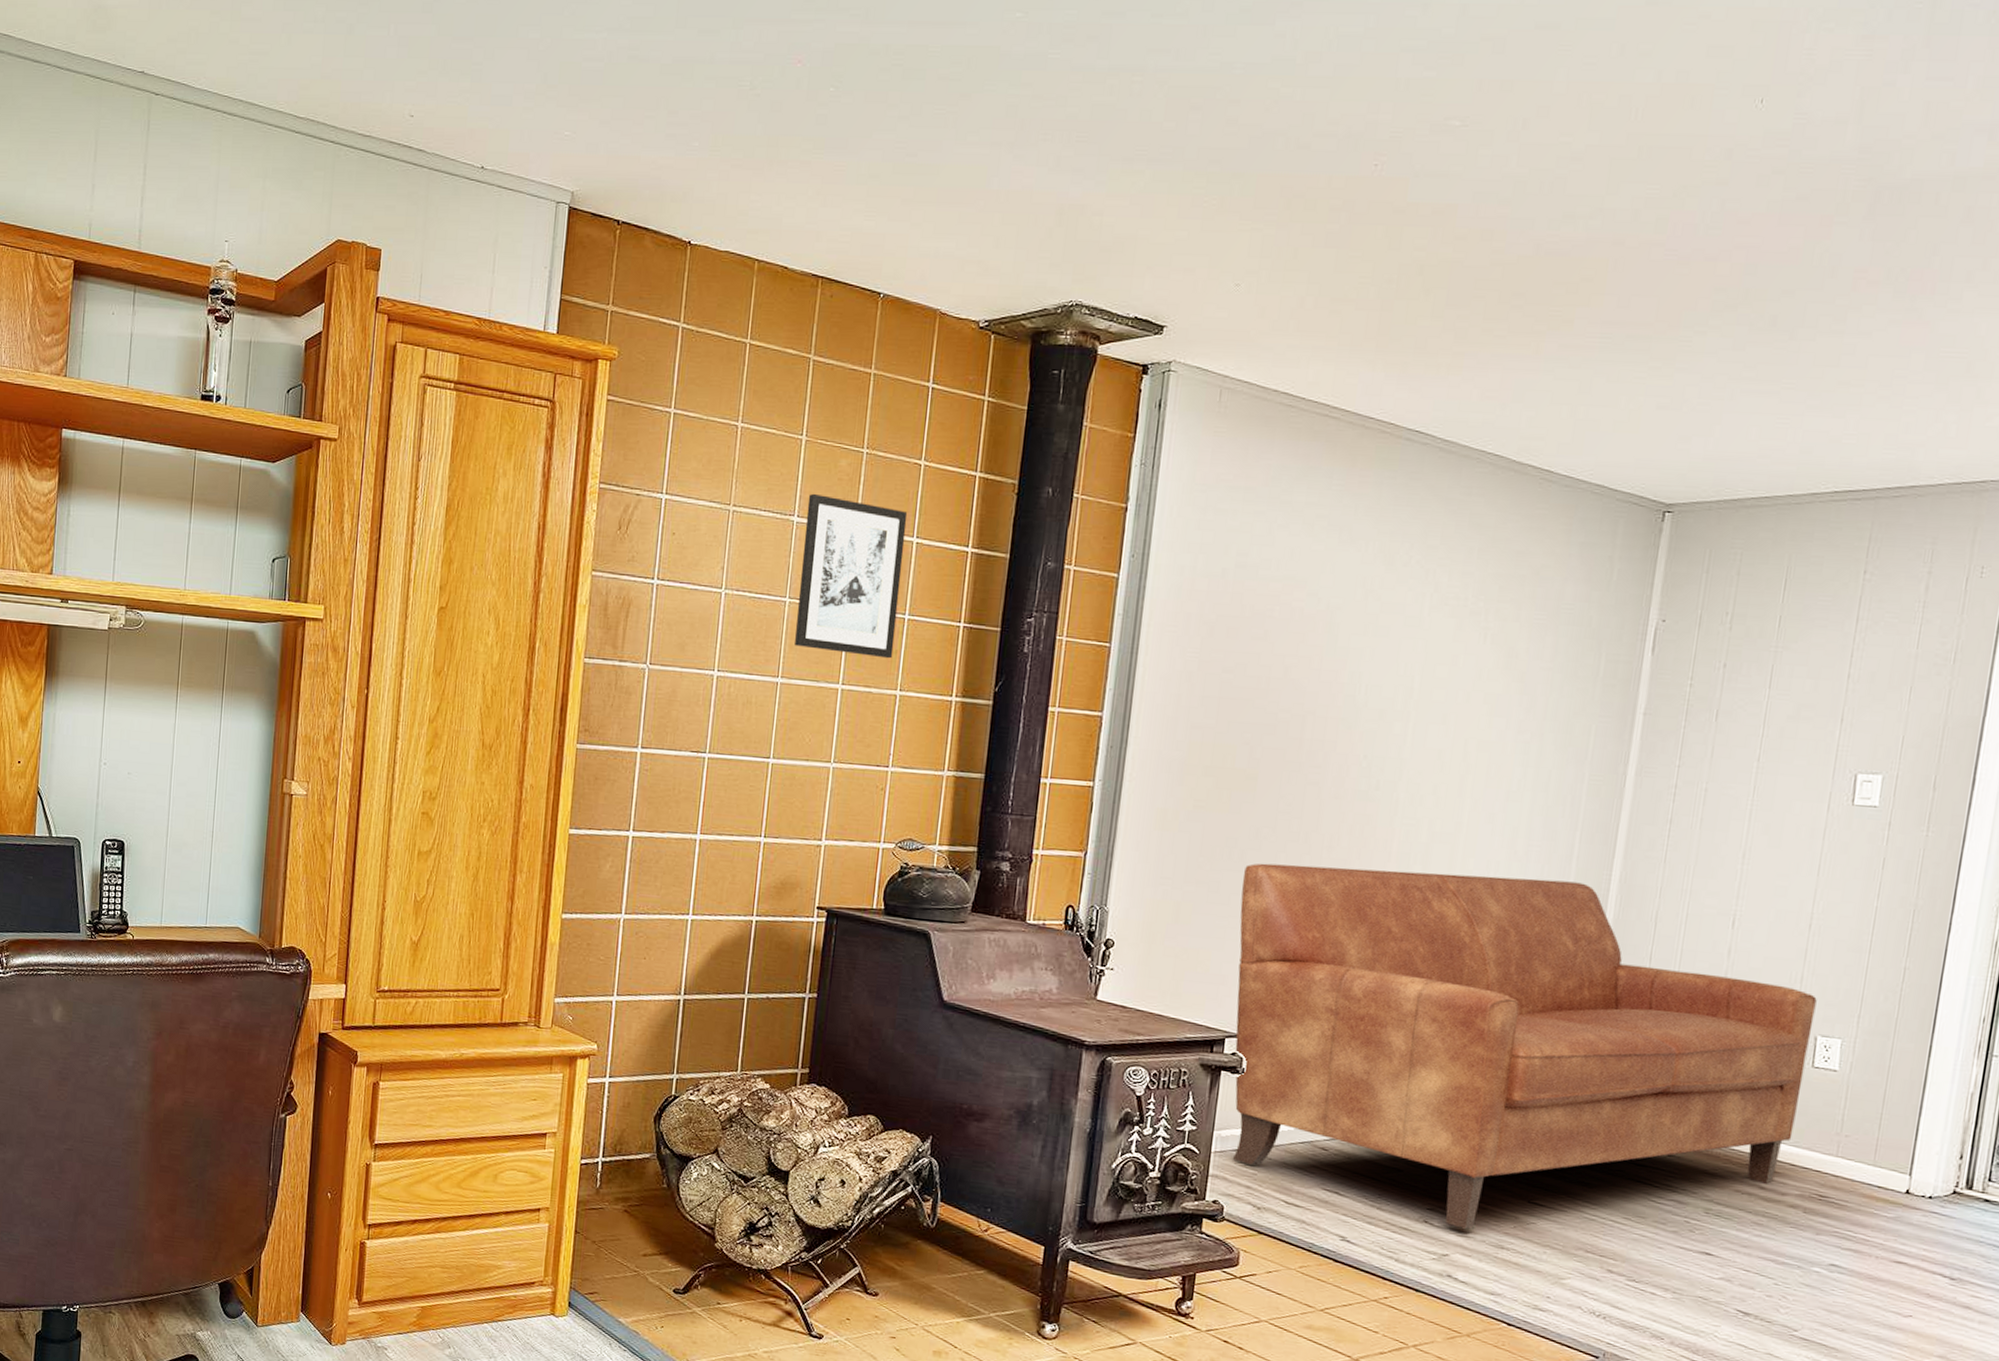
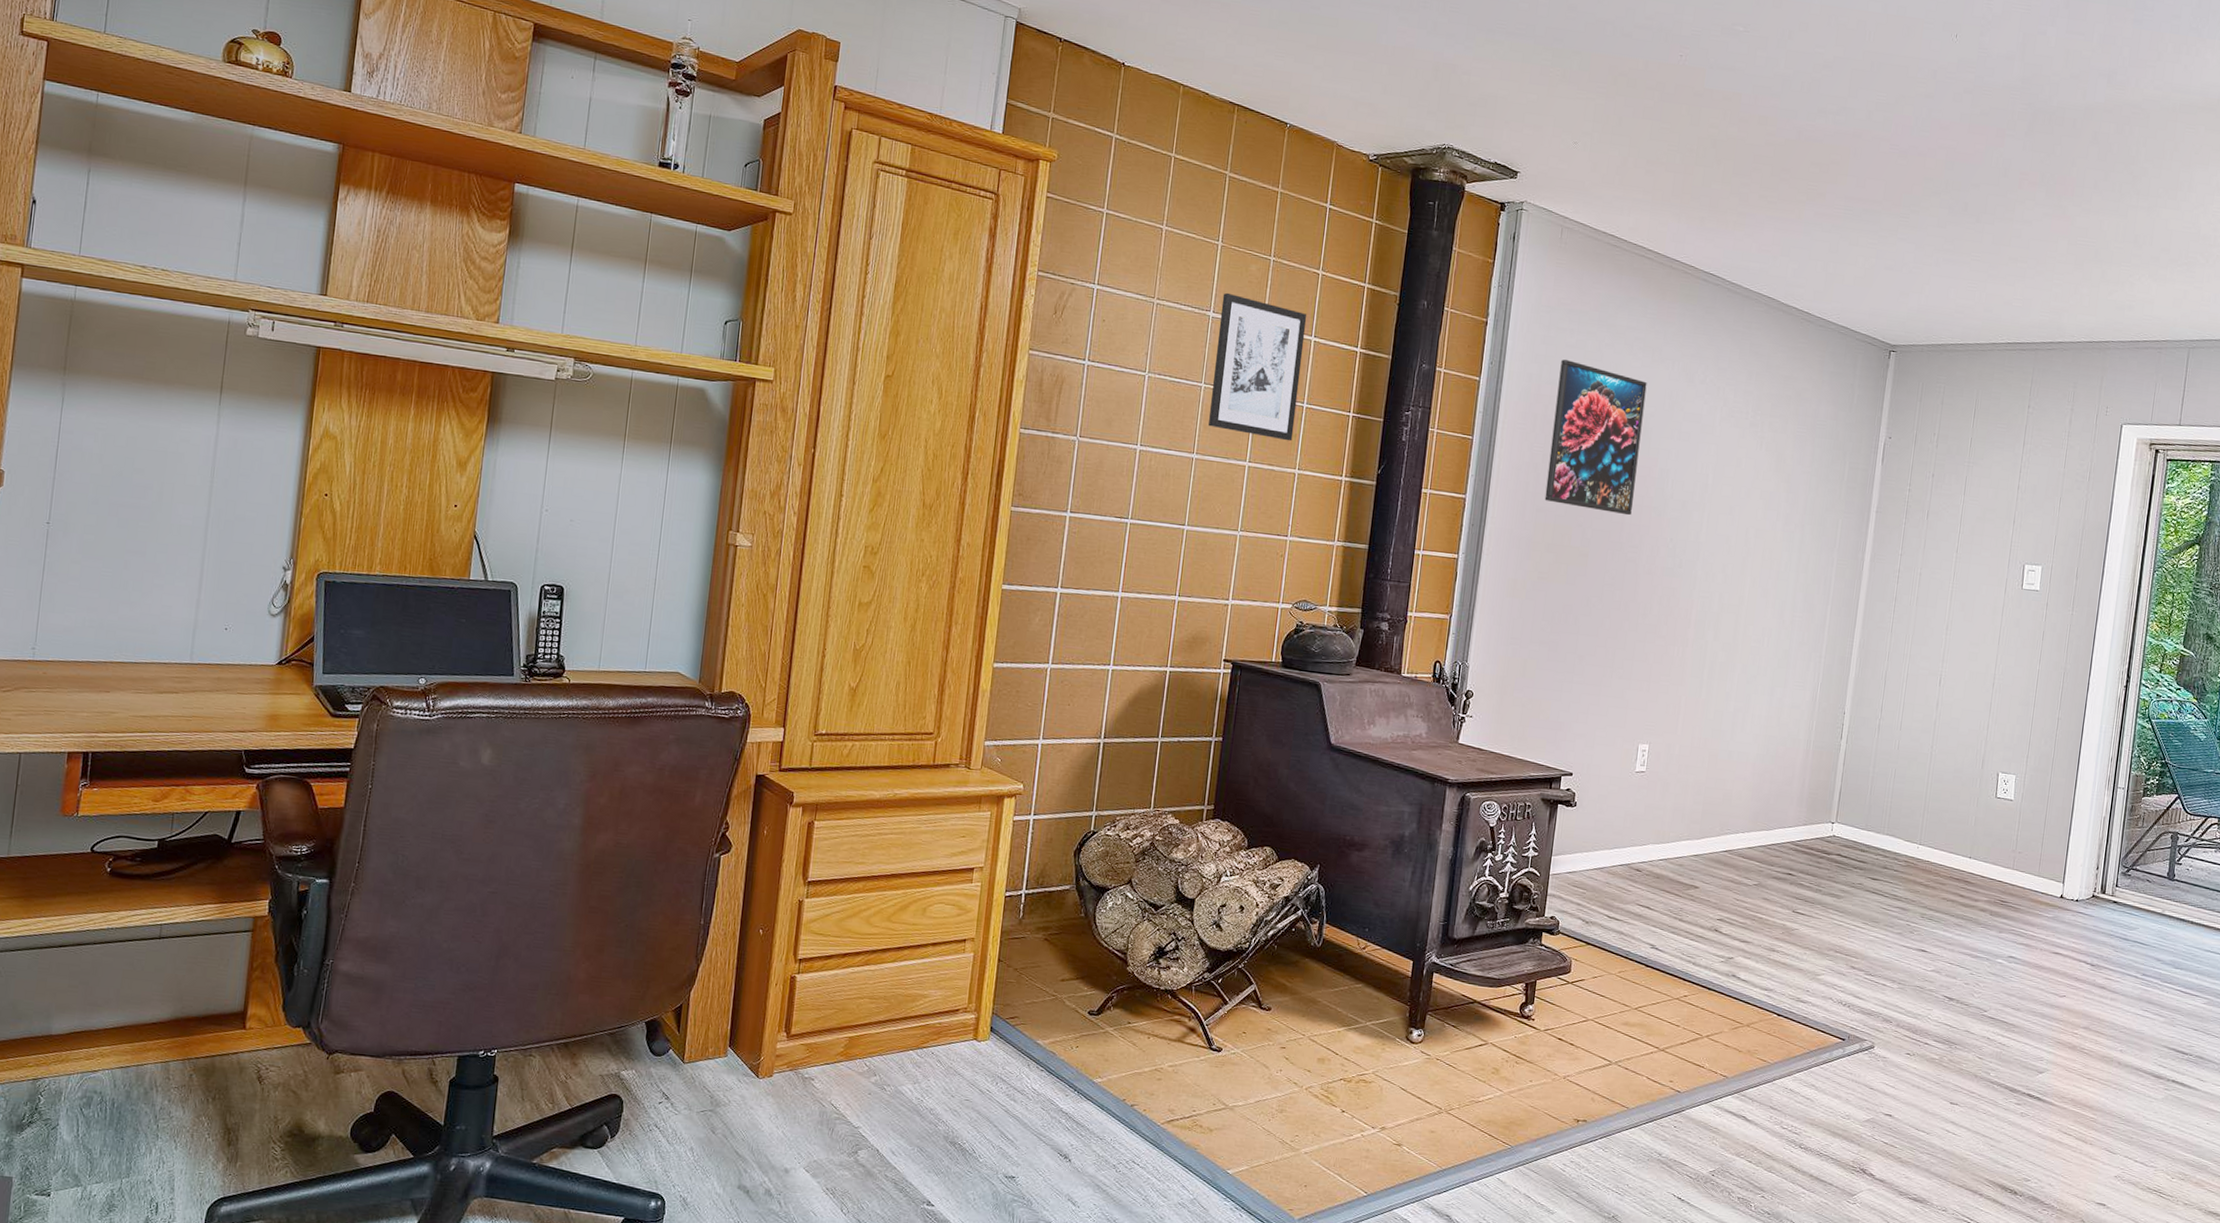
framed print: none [1201,547,1333,730] -> present [1544,359,1647,516]
sofa: present [1233,863,1817,1229] -> none [1567,627,1999,936]

